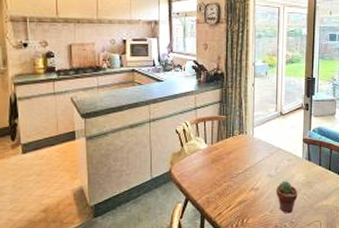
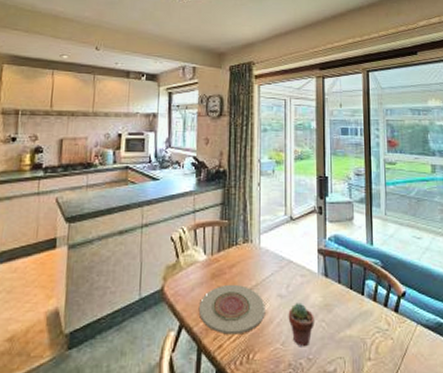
plate: none [201,167,257,205] -> present [198,284,265,335]

